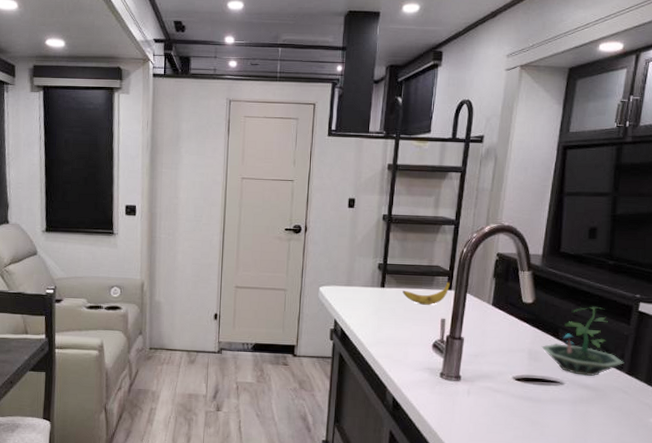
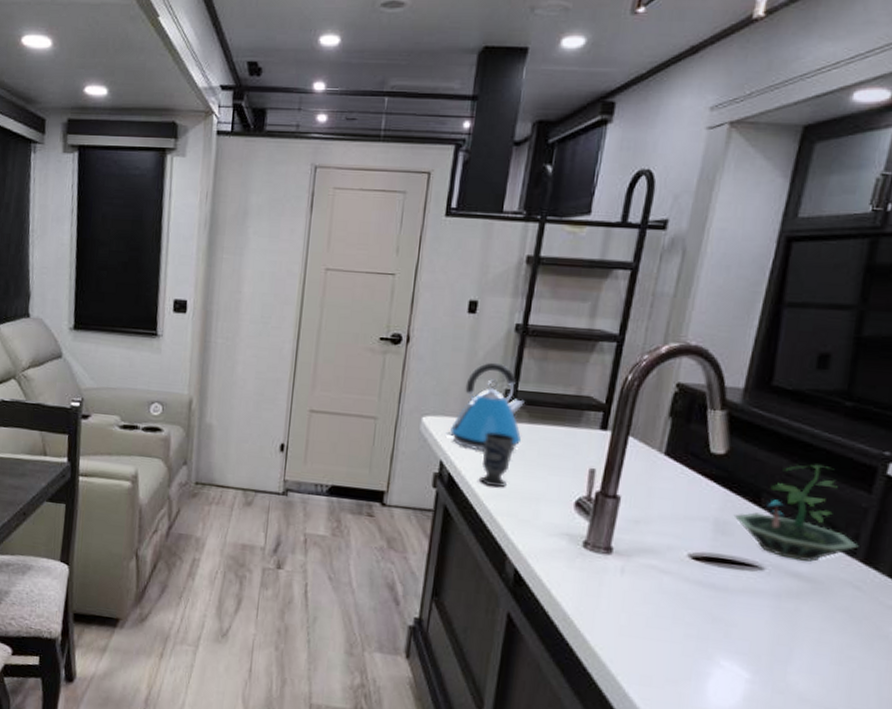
kettle: none [337,243,392,311] -> present [445,362,524,451]
cup: none [363,296,387,336] -> present [478,432,514,487]
banana: present [402,280,451,305] -> none [537,417,607,449]

